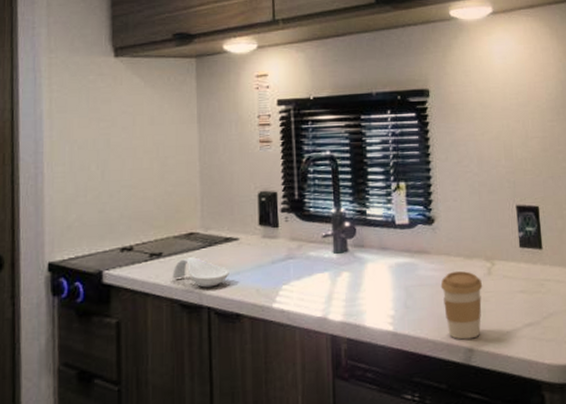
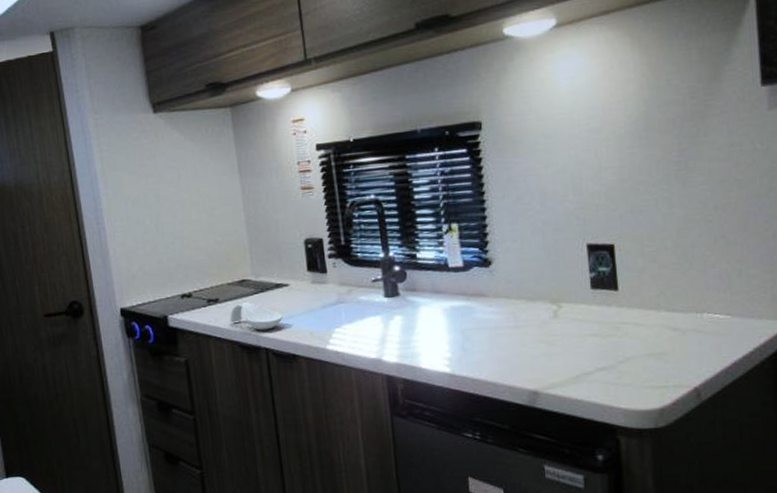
coffee cup: present [440,270,483,340] -> none [500,313,548,383]

